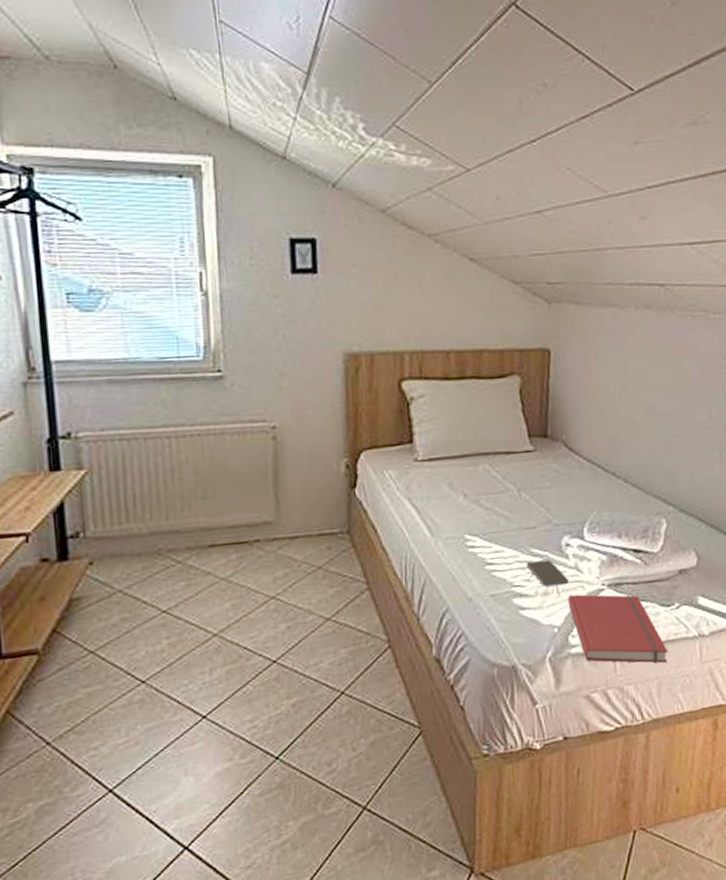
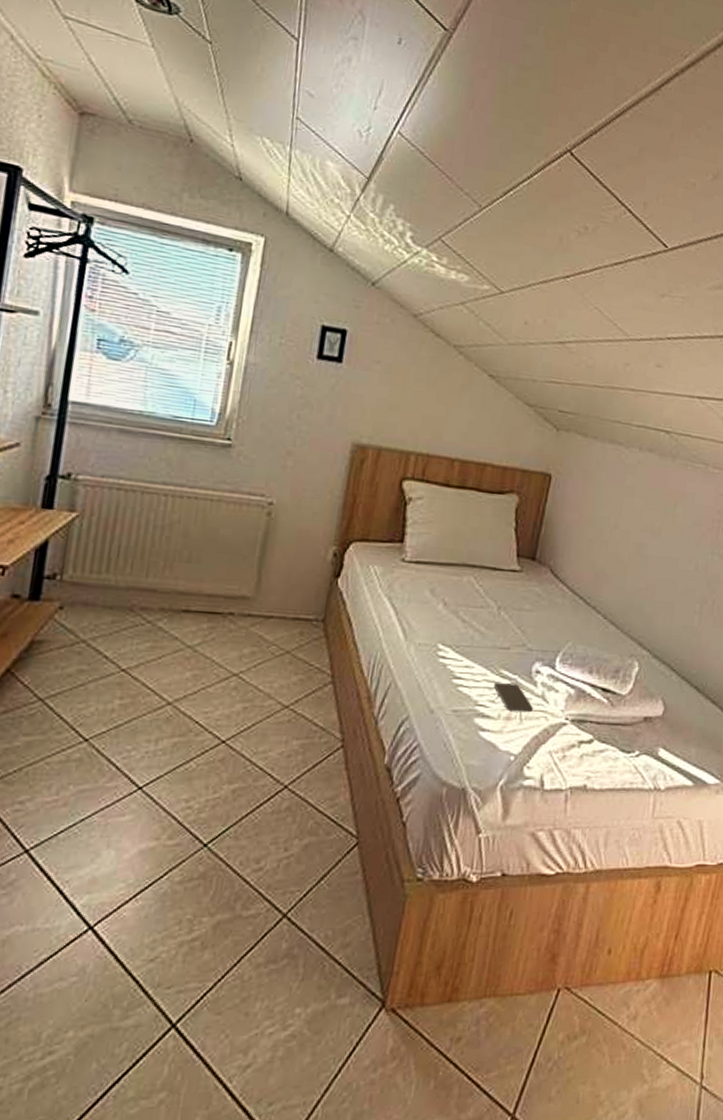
book: present [568,594,668,664] -> none [529,723,621,812]

